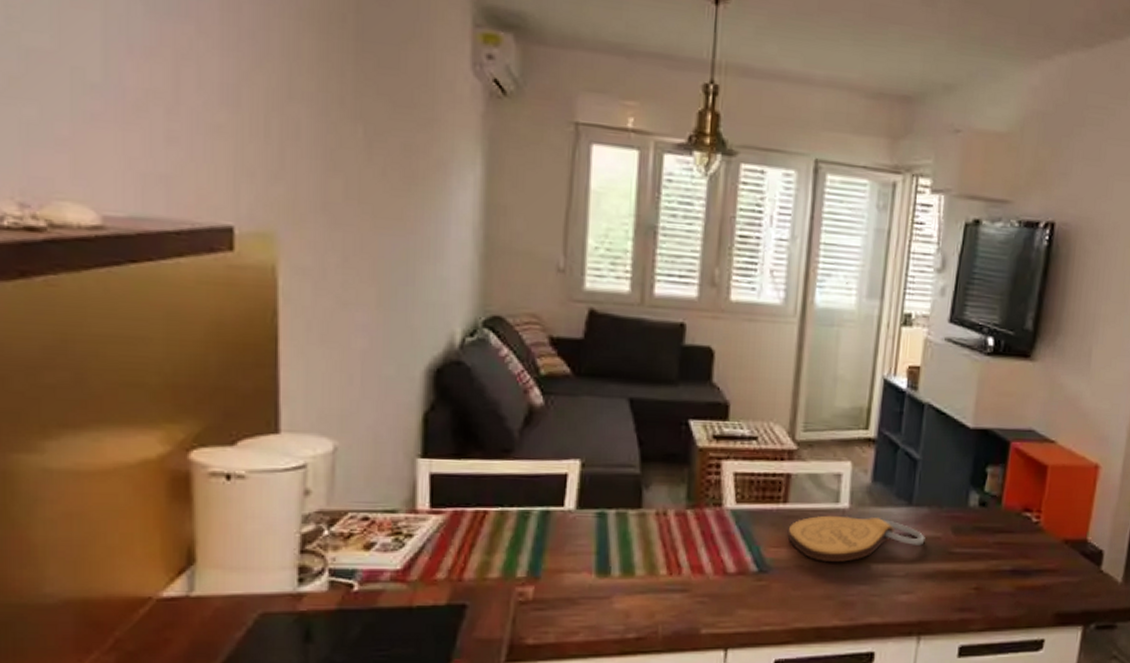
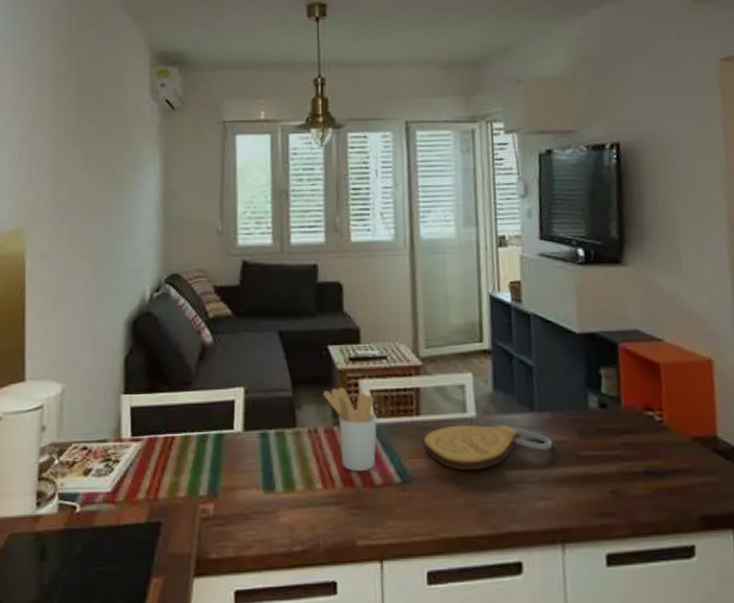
utensil holder: none [678,466,740,559] -> present [323,386,378,472]

